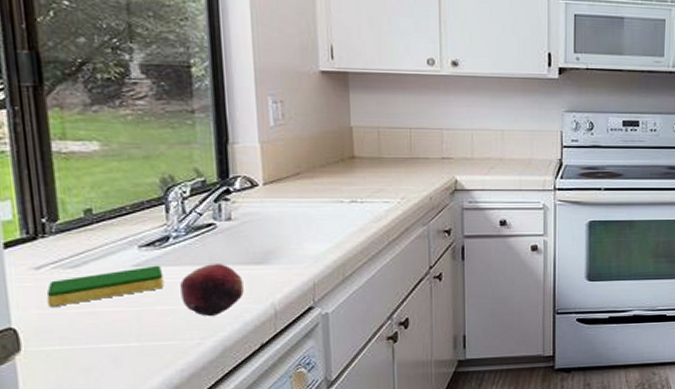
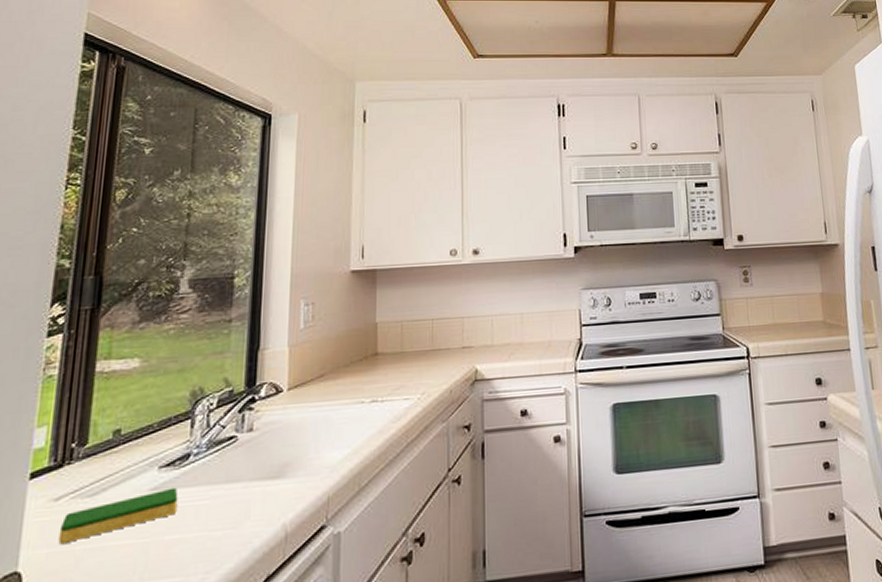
fruit: present [180,264,244,317] -> none [192,481,257,546]

